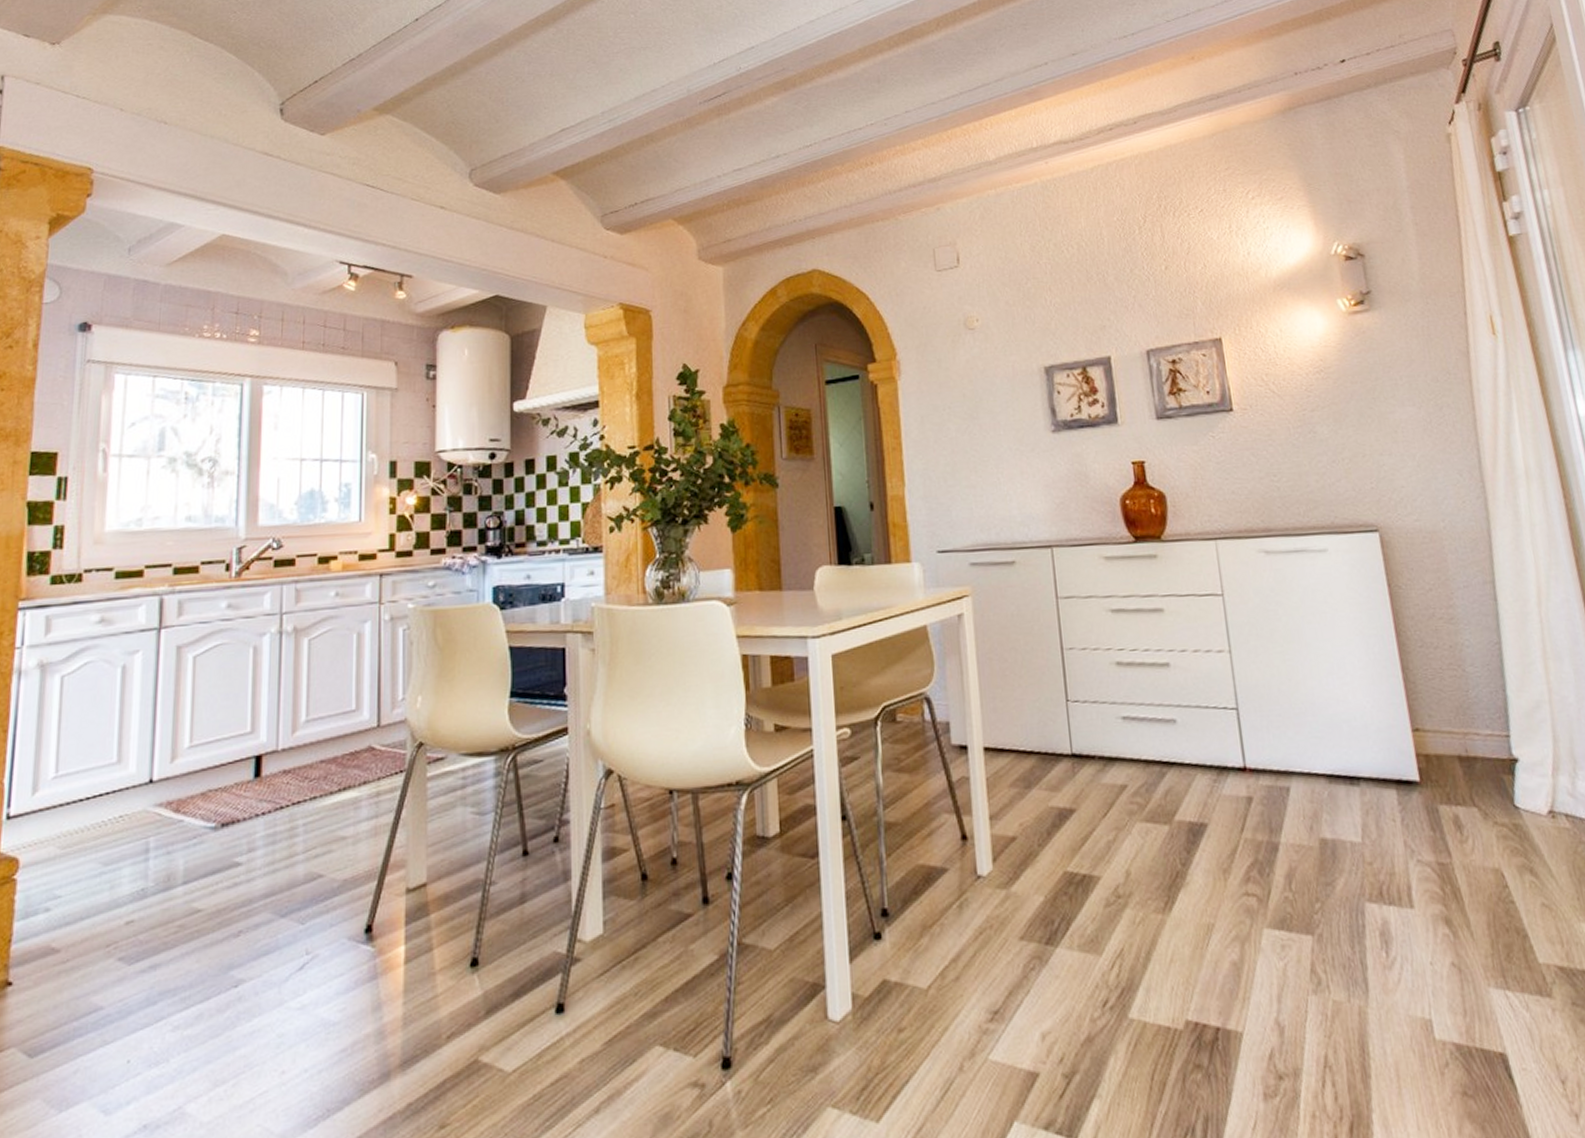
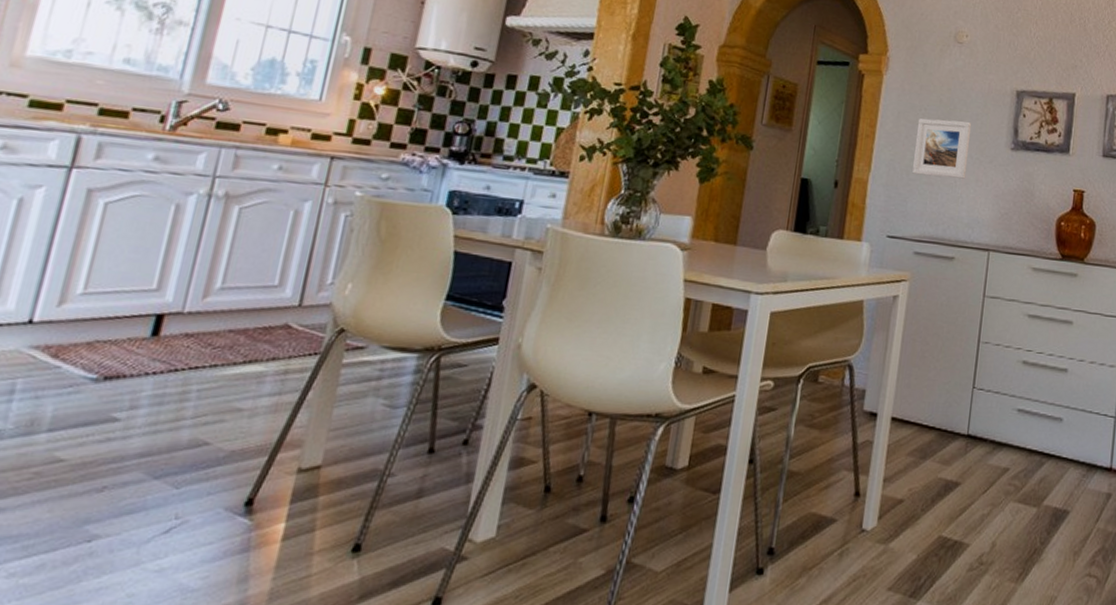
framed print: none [945,411,1009,480] -> present [912,118,972,179]

